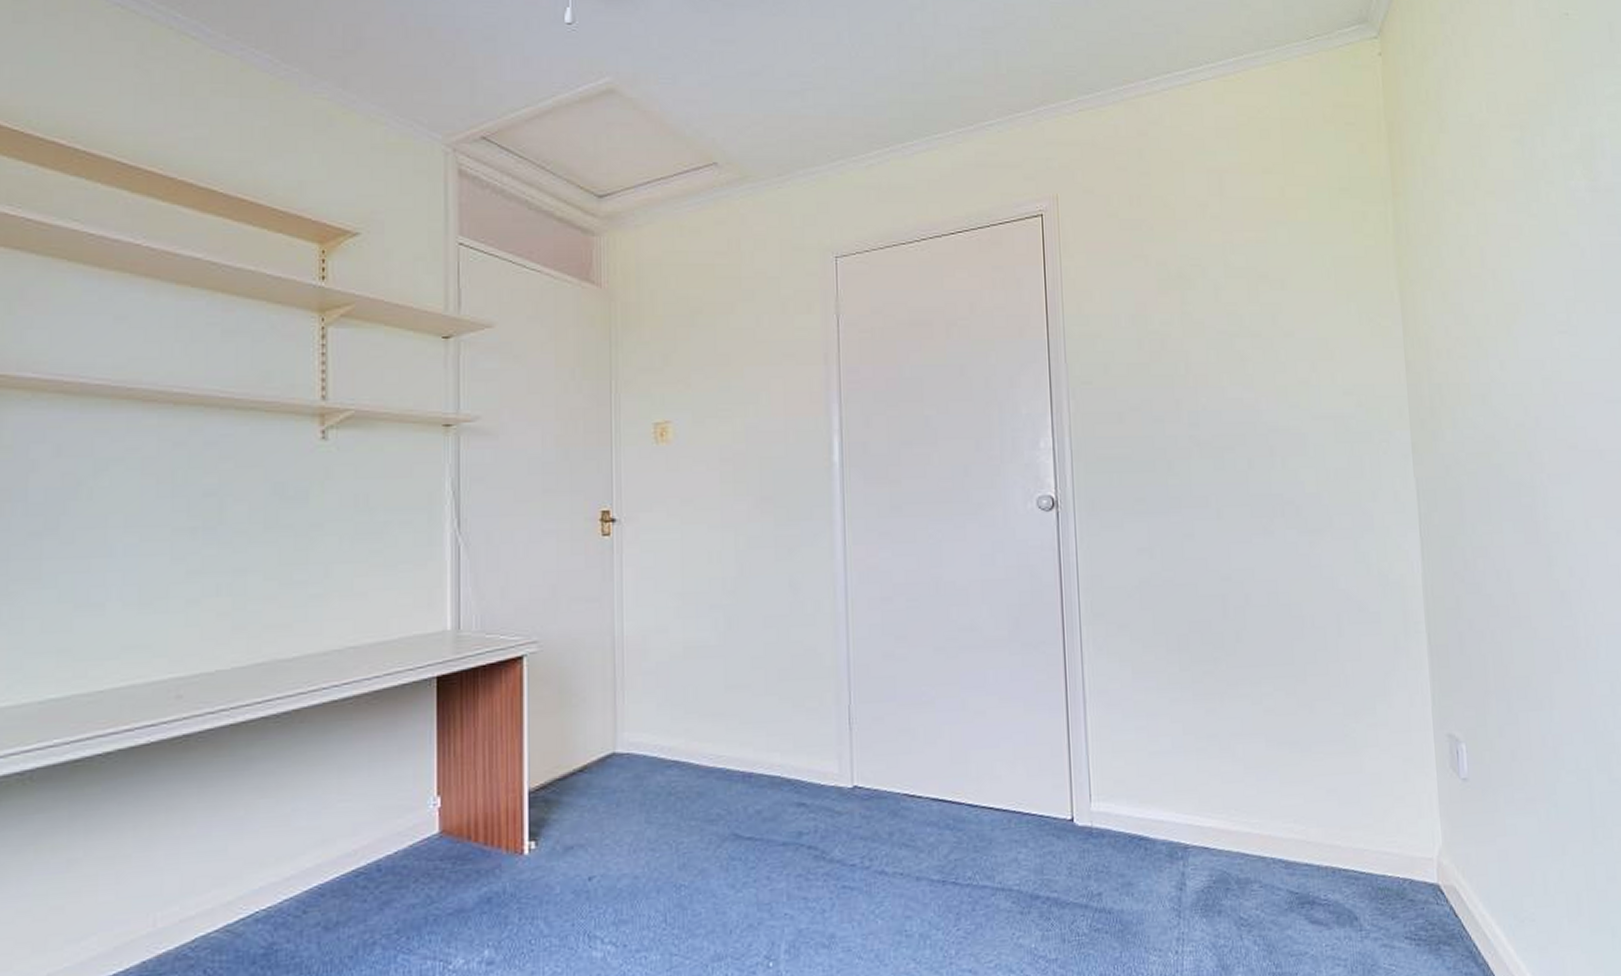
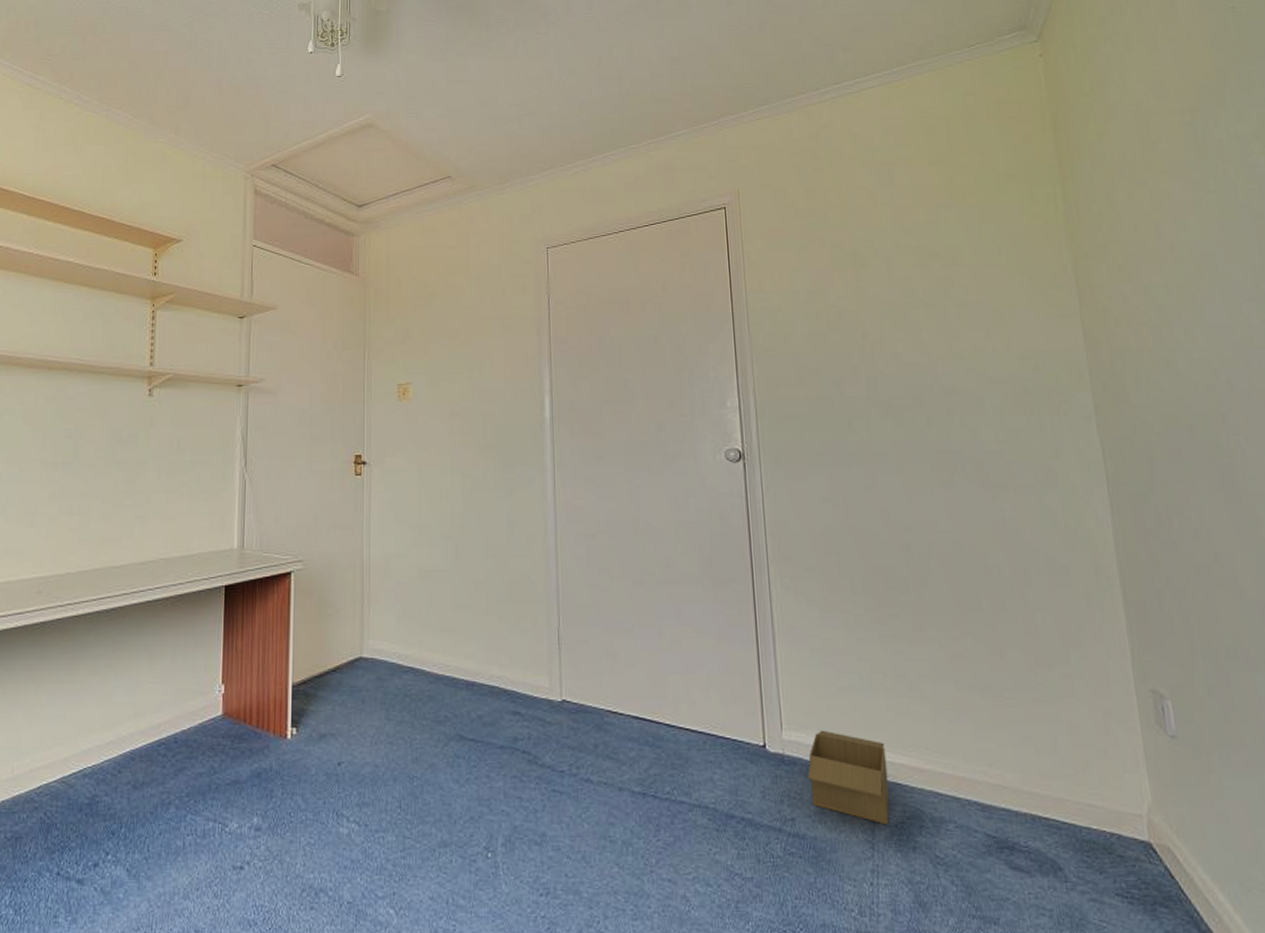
cardboard box: none [1116,798,1198,891] -> present [808,730,890,825]

